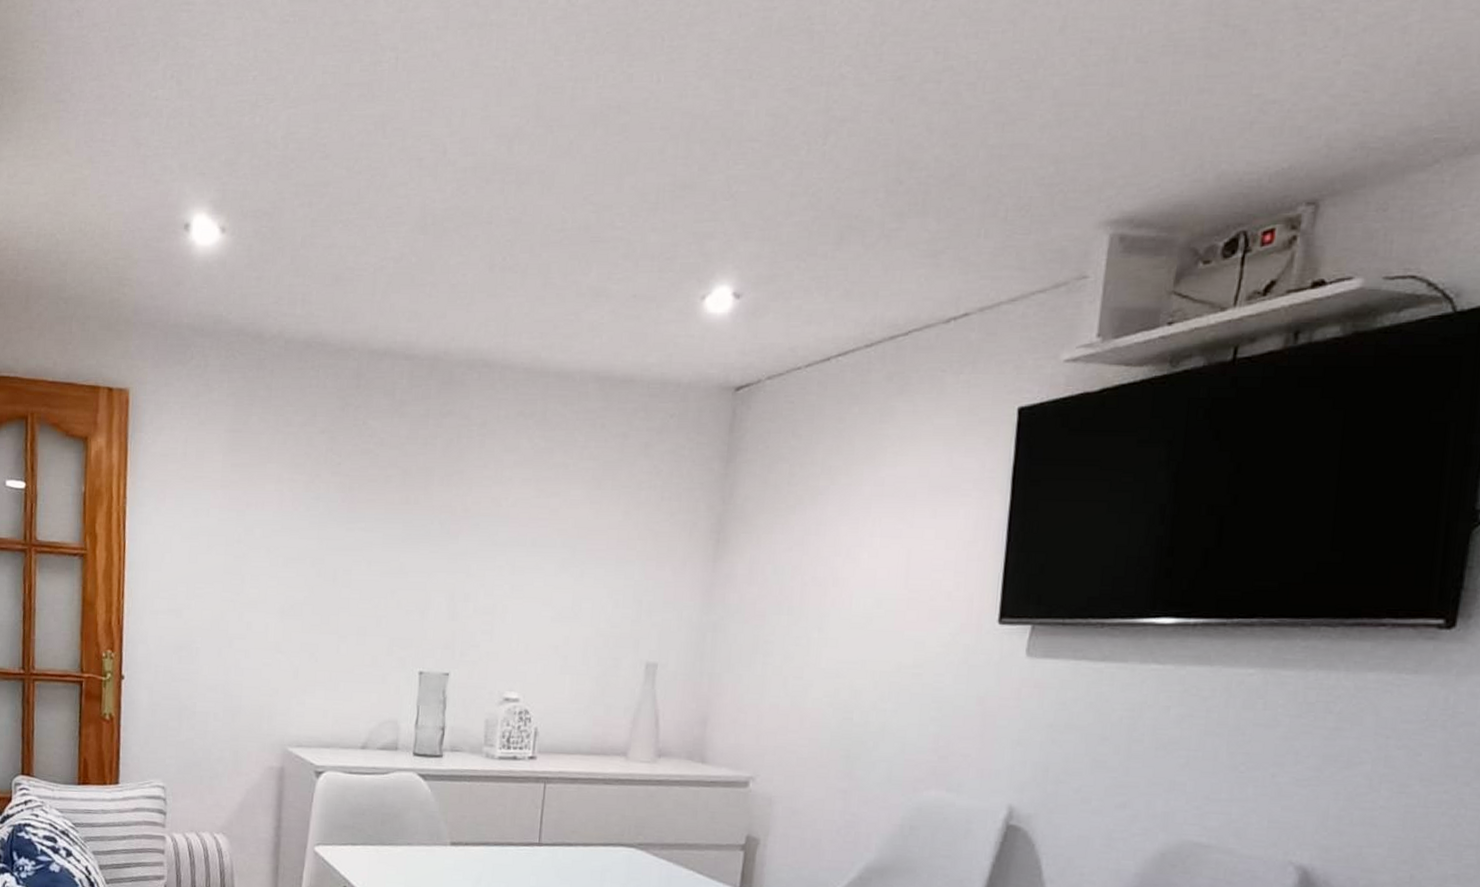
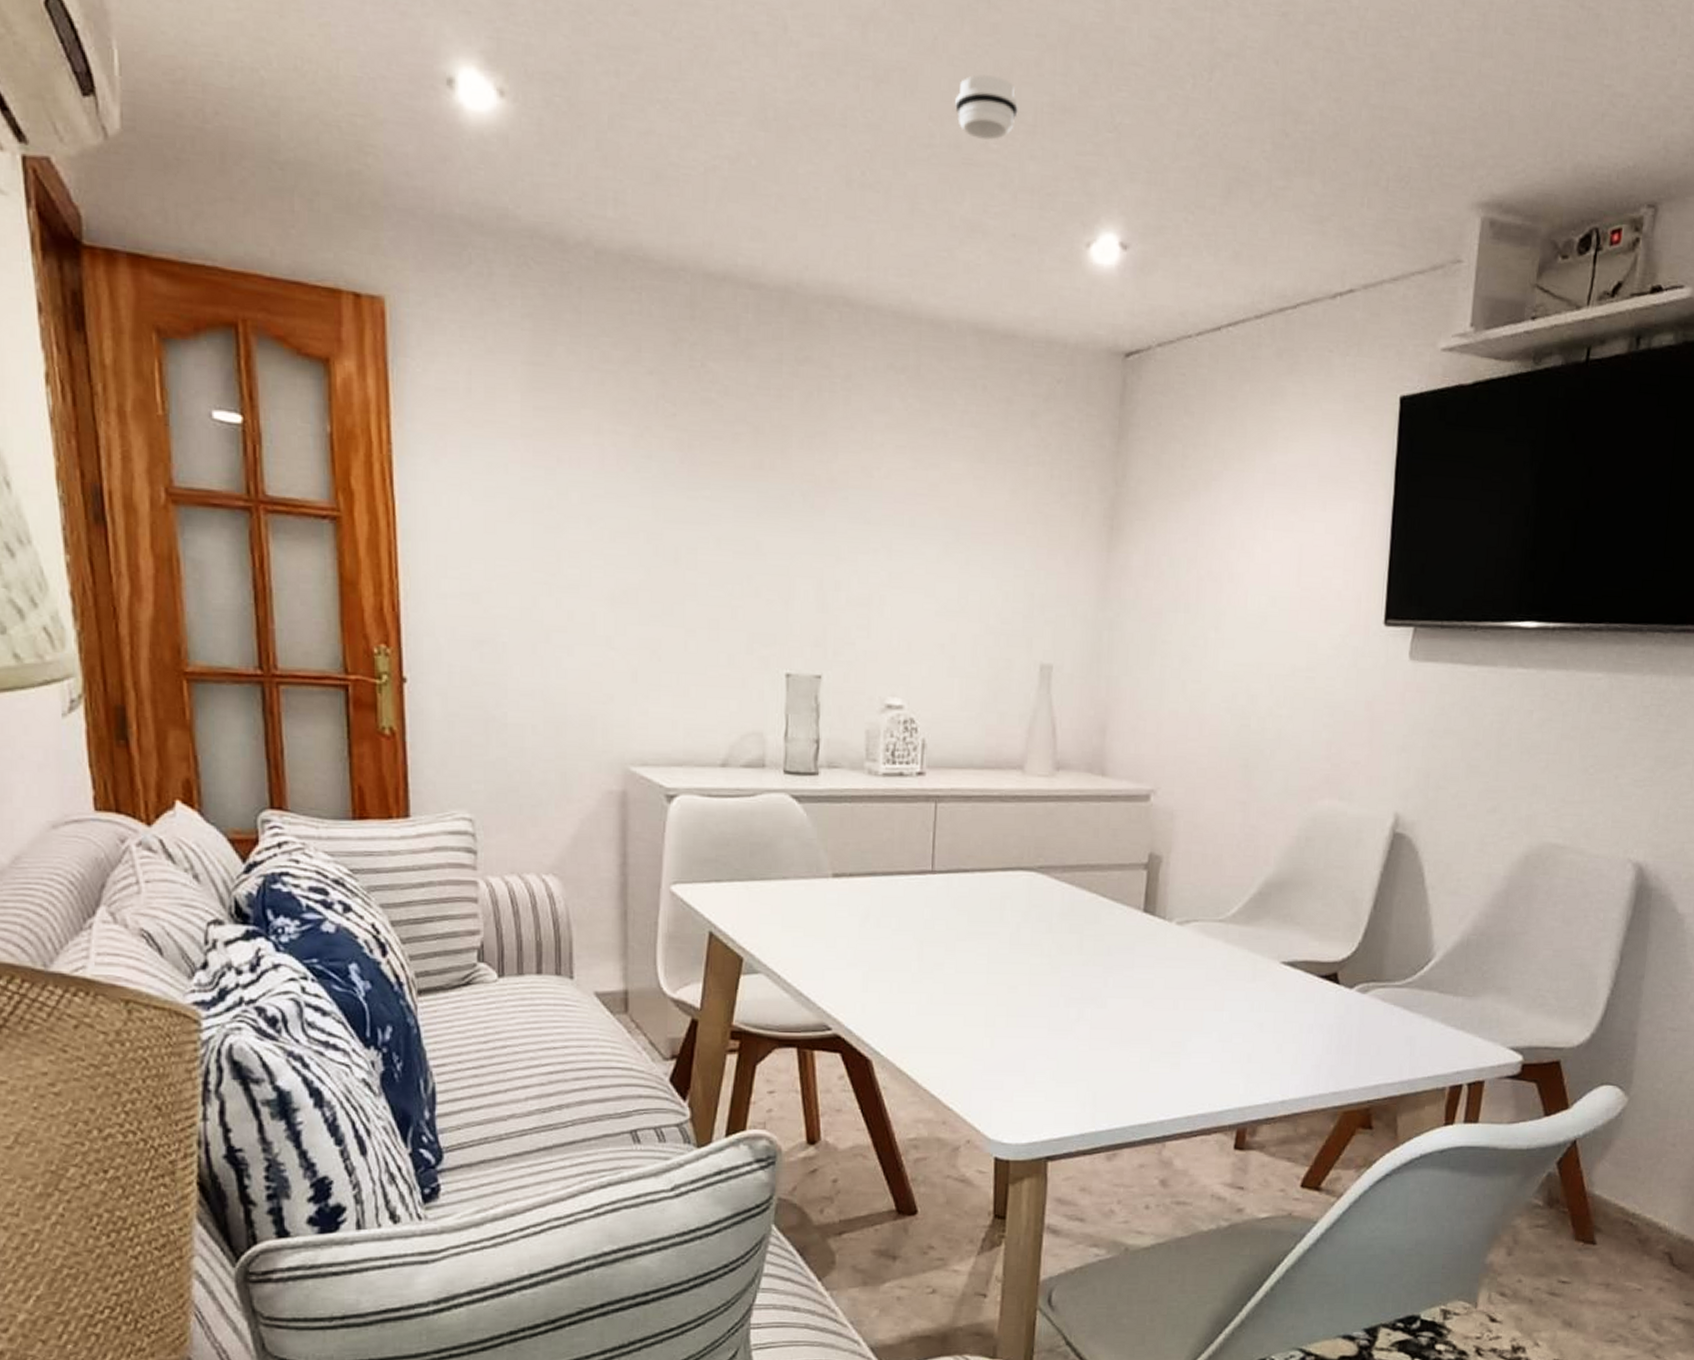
smoke detector: none [586,167,643,219] -> present [955,74,1019,140]

